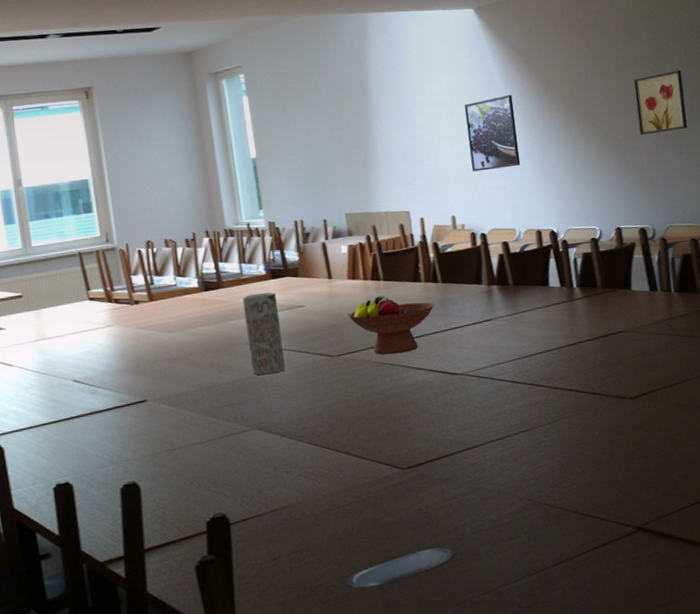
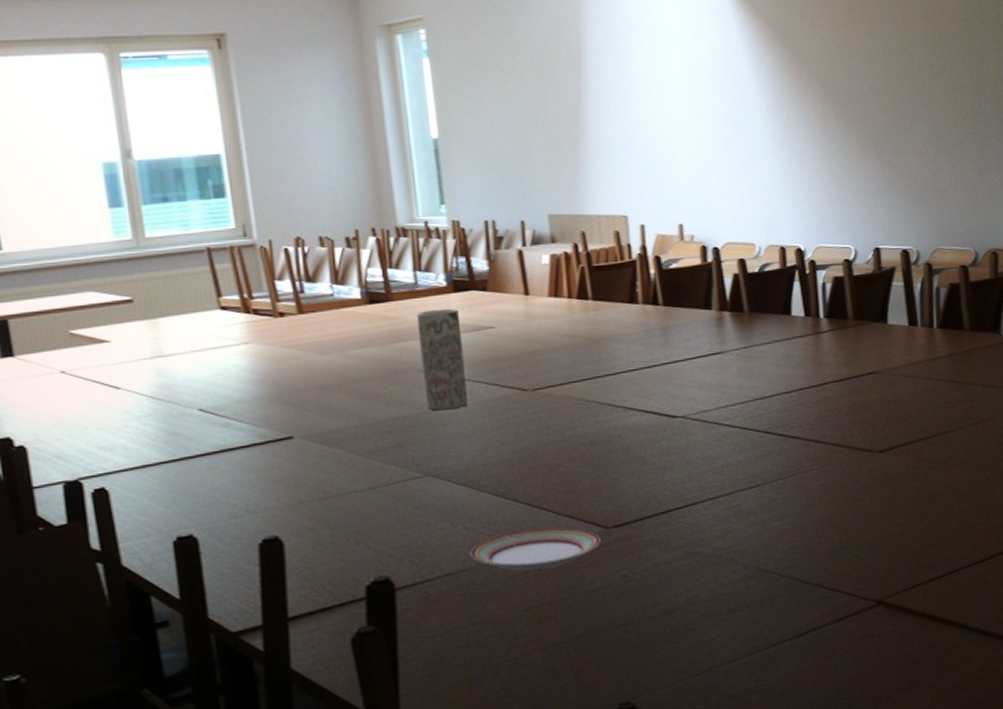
plate: none [290,470,398,506] -> present [470,528,601,571]
oval tray: present [346,547,454,588] -> none [534,621,664,667]
fruit bowl: present [348,296,435,355] -> none [547,319,654,391]
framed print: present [464,94,521,172] -> none [700,76,765,171]
wall art: present [634,69,688,136] -> none [906,58,966,137]

